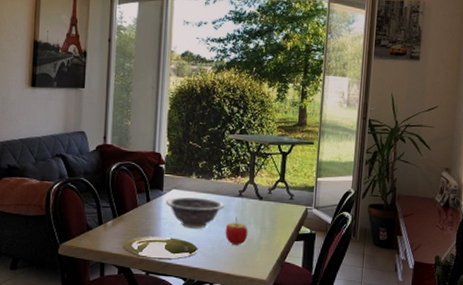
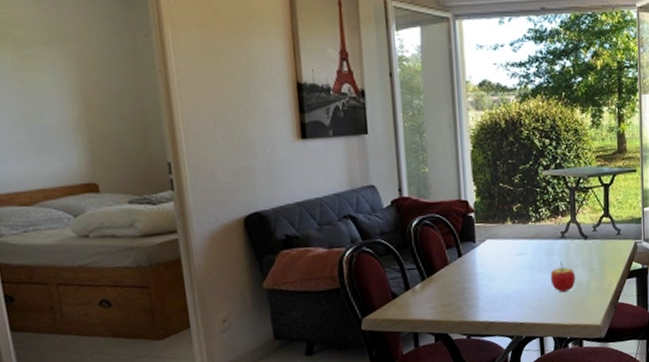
plate: present [123,236,198,259] -> none [437,293,523,320]
decorative bowl: present [166,196,224,229] -> none [481,244,546,281]

